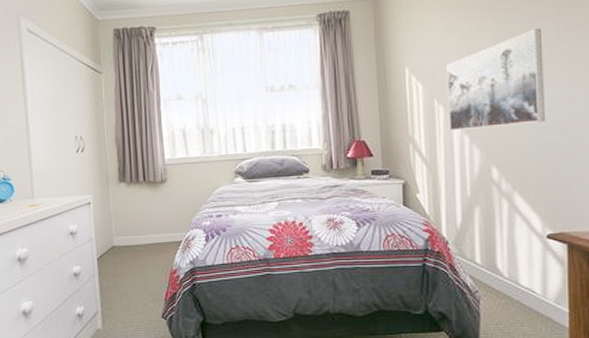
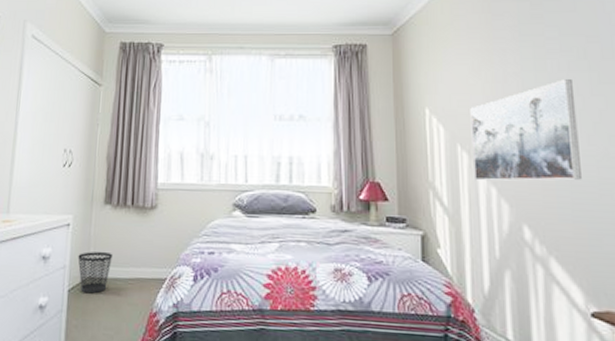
wastebasket: none [101,223,133,260] -> present [77,251,113,294]

